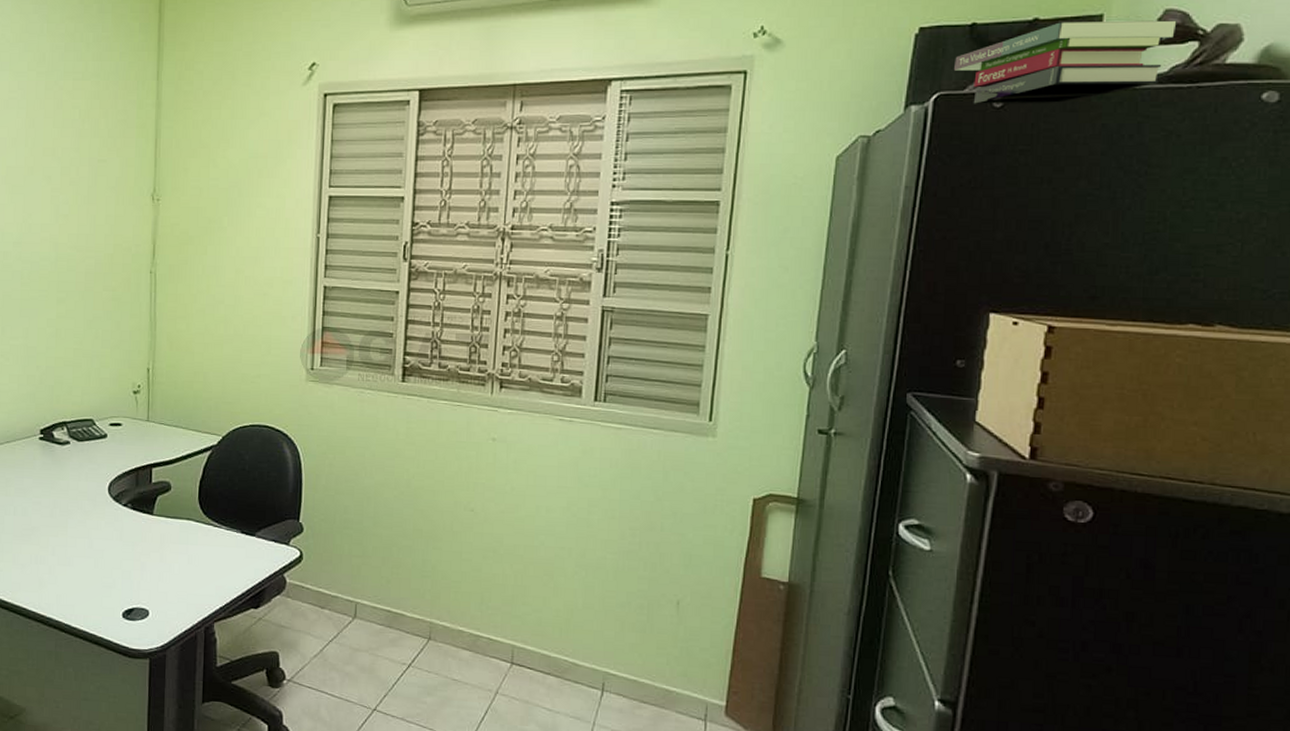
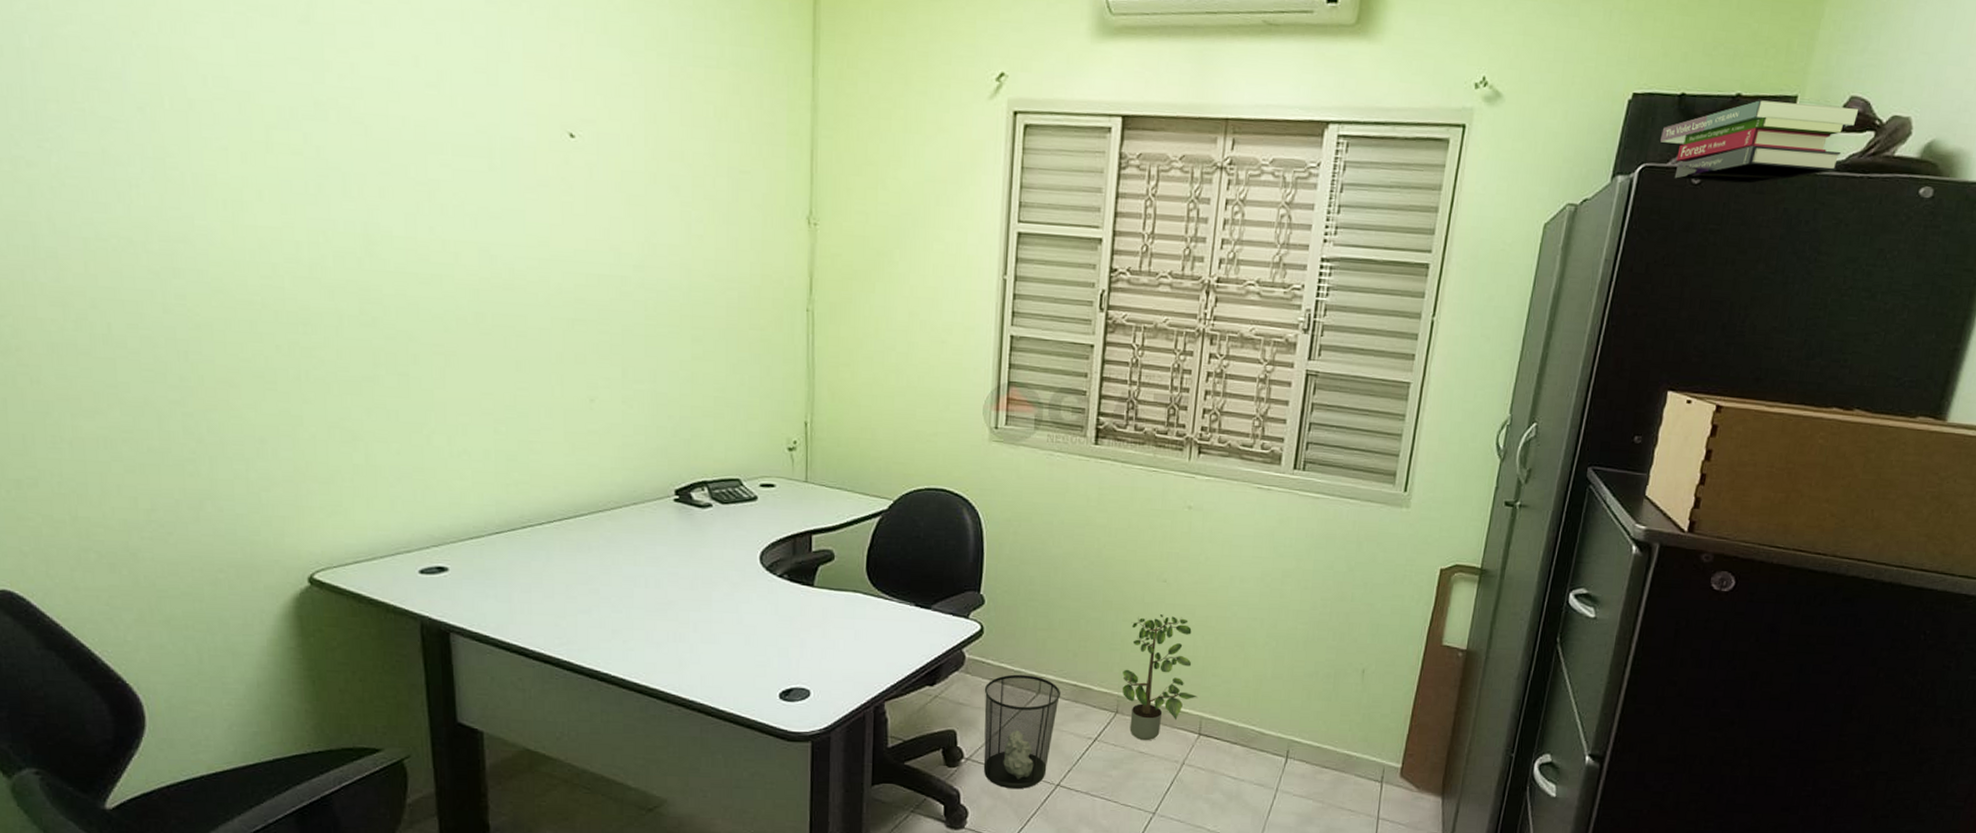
waste bin: none [304,599,376,712] -> present [983,674,1061,789]
potted plant: none [434,543,510,669] -> present [1122,614,1198,741]

